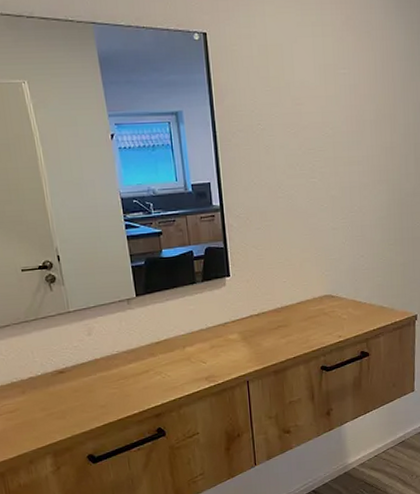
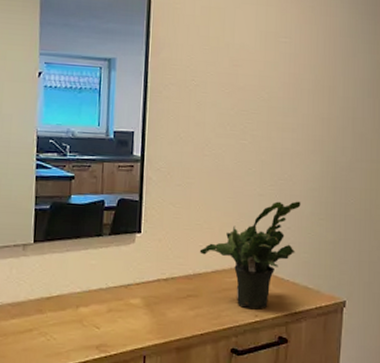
potted plant: none [284,230,371,332] -> present [199,201,301,310]

